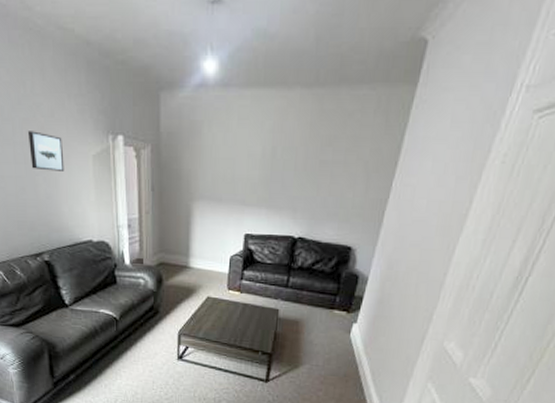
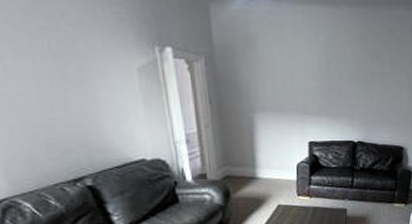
wall art: present [28,131,65,171] -> none [51,41,104,86]

